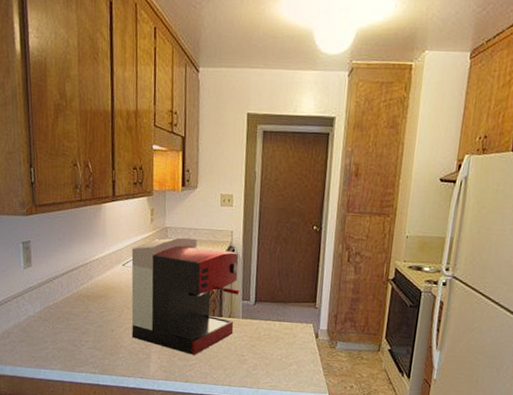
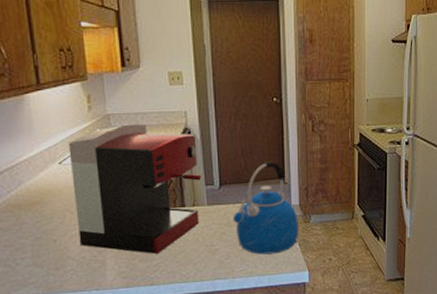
kettle: none [263,285,325,373] -> present [233,161,298,255]

